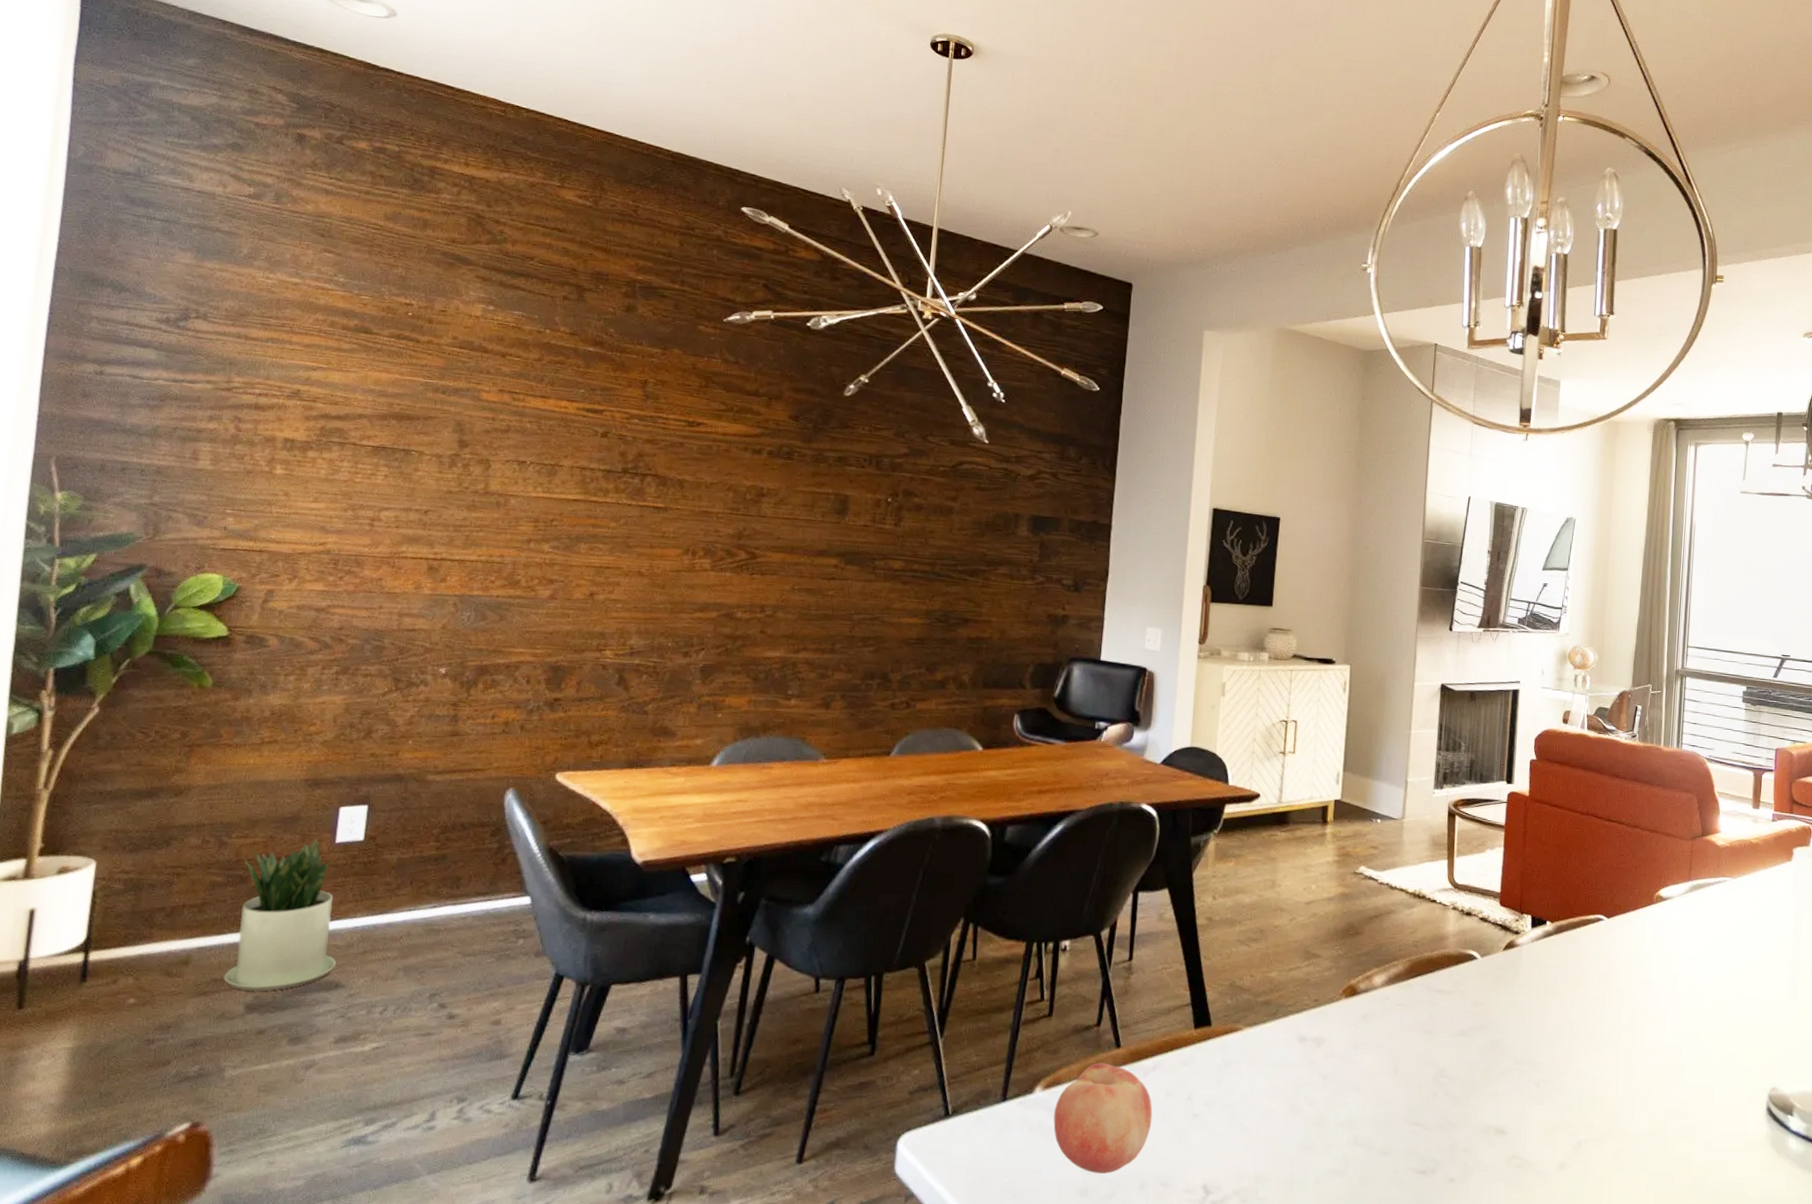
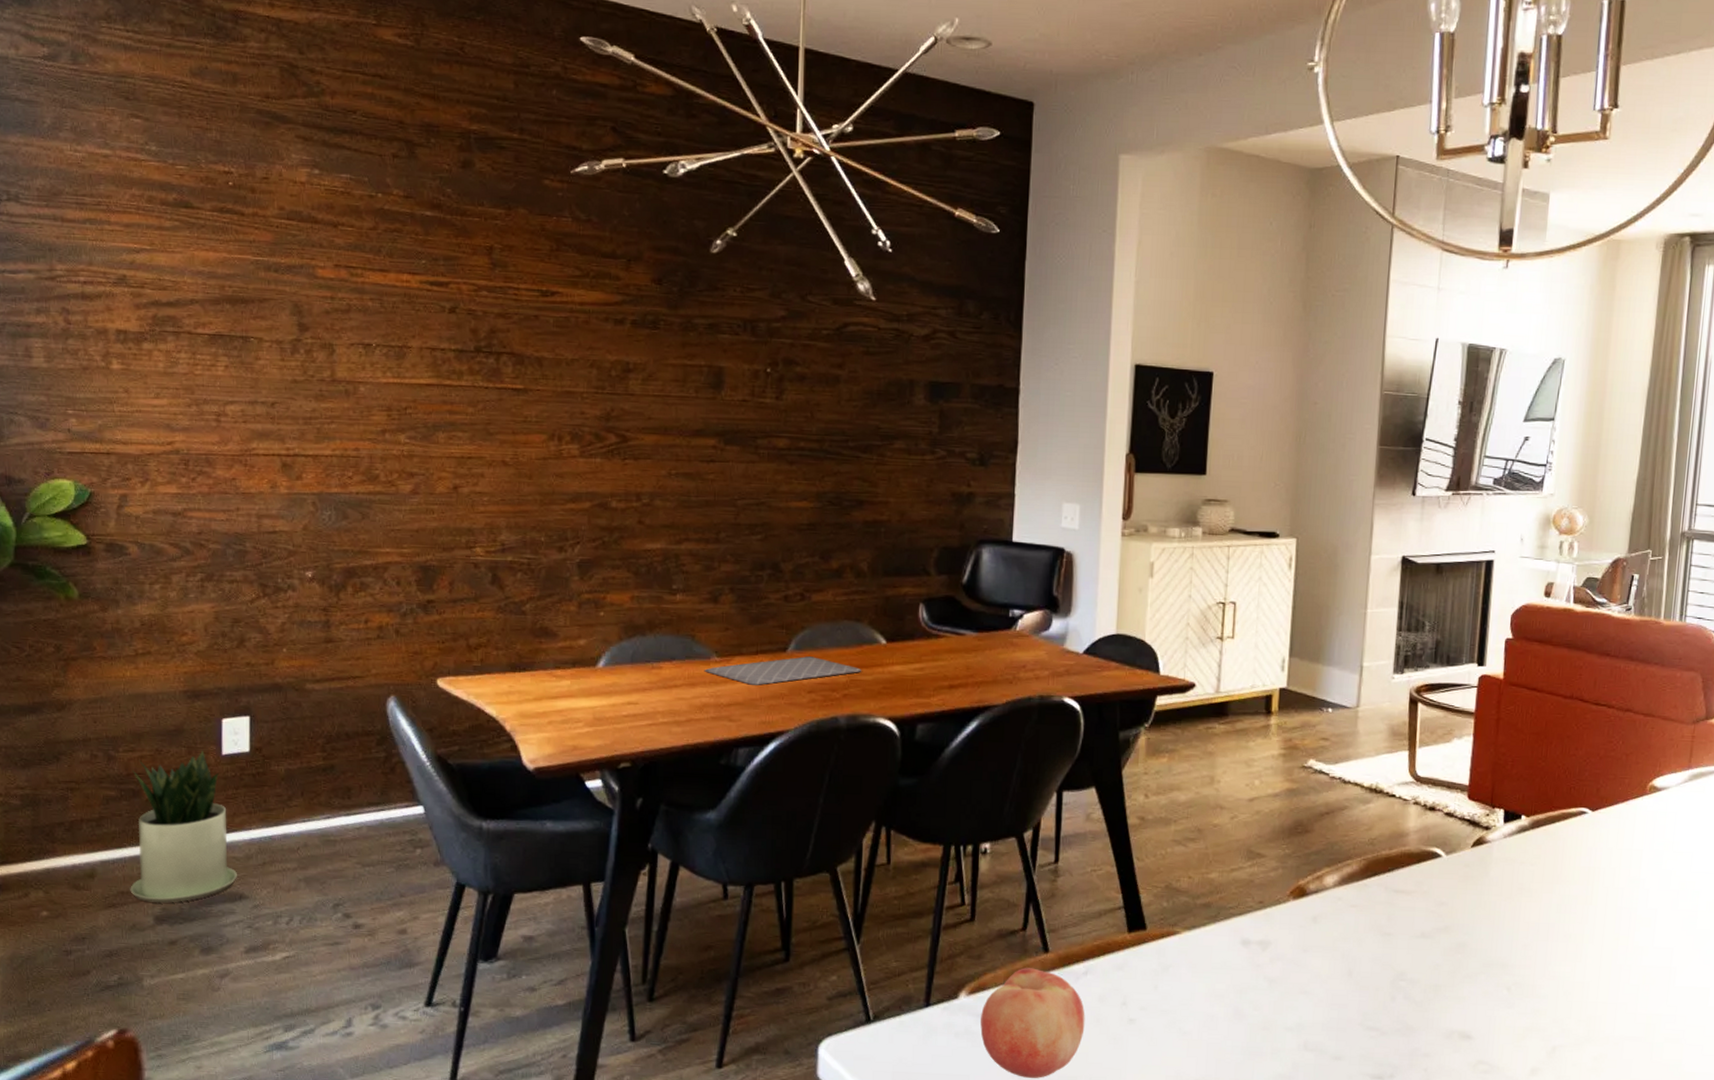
placemat: none [812,760,959,787] -> present [704,656,862,685]

